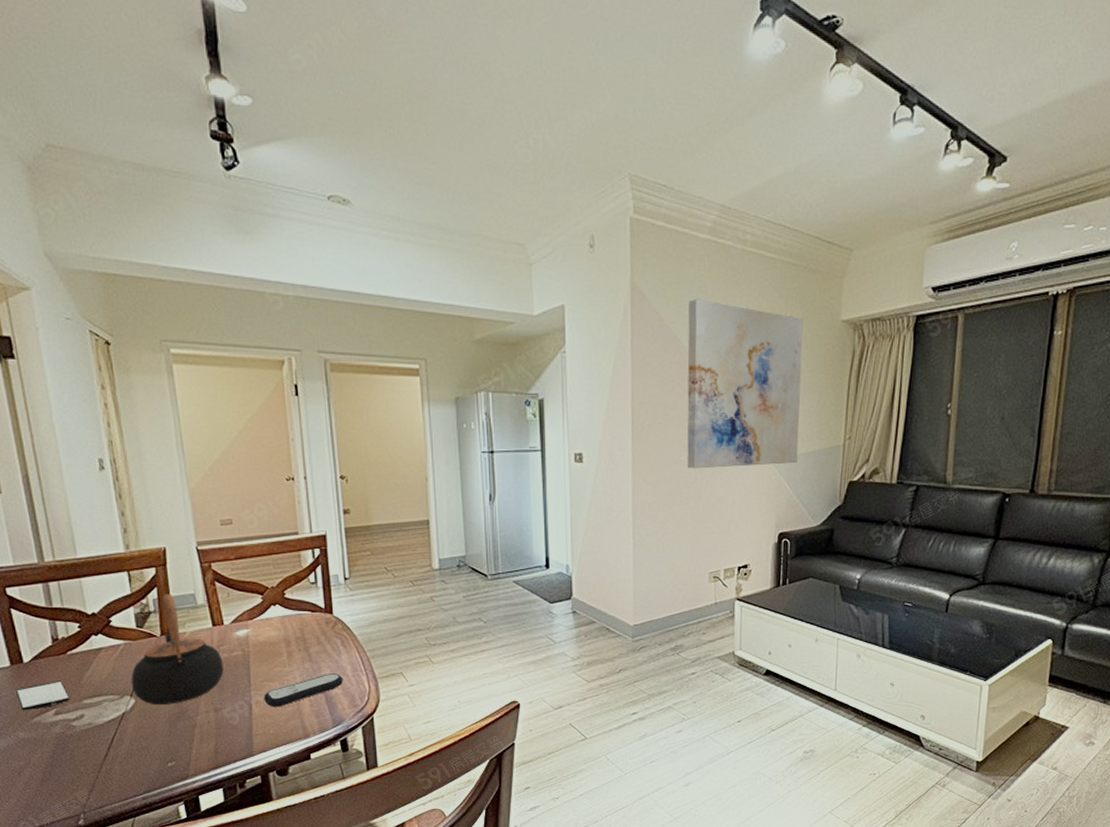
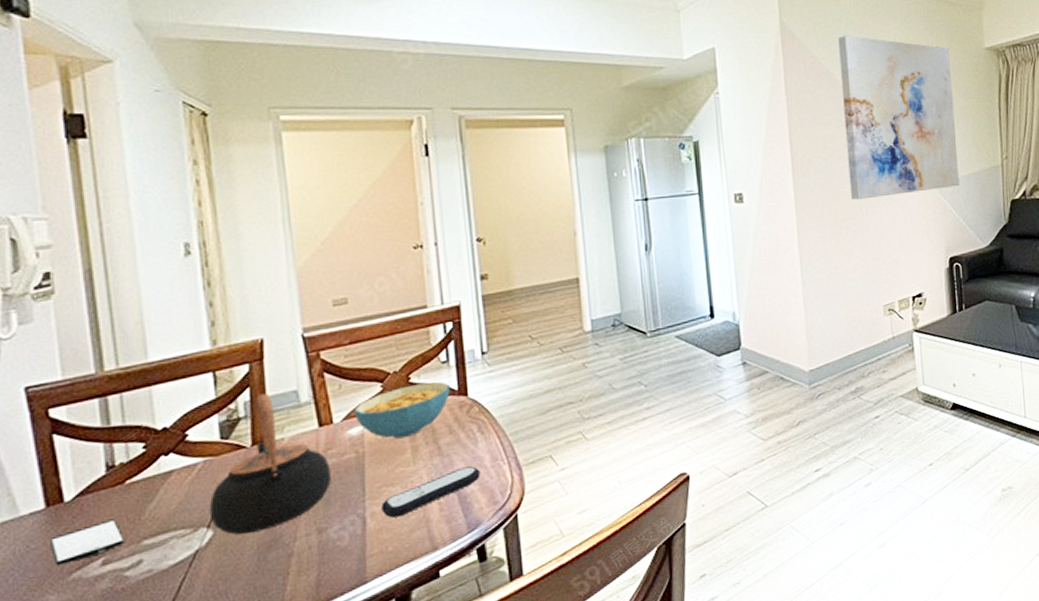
cereal bowl: none [240,598,318,644] -> present [354,382,450,439]

